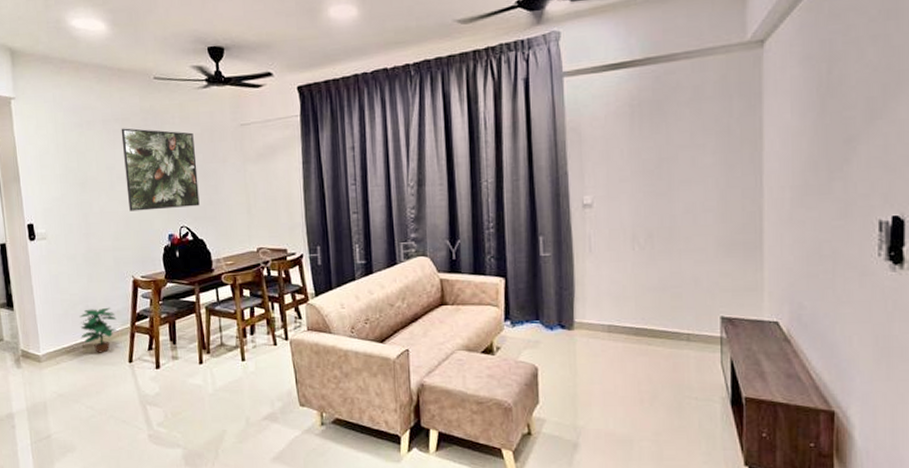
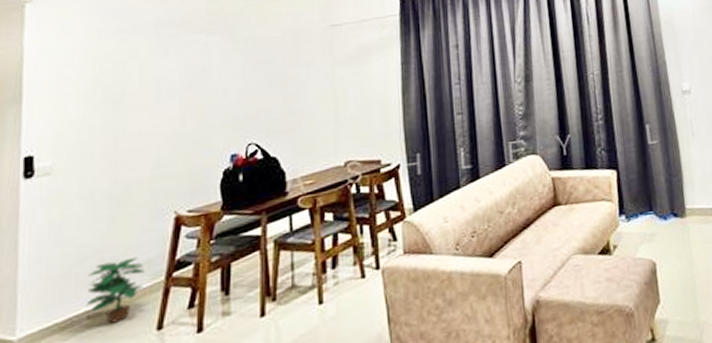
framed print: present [121,128,200,211] -> none [178,32,275,130]

